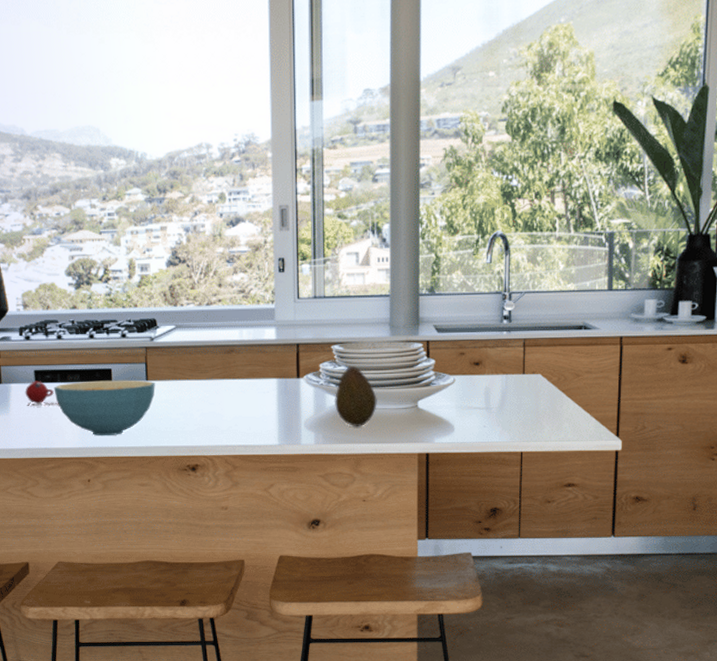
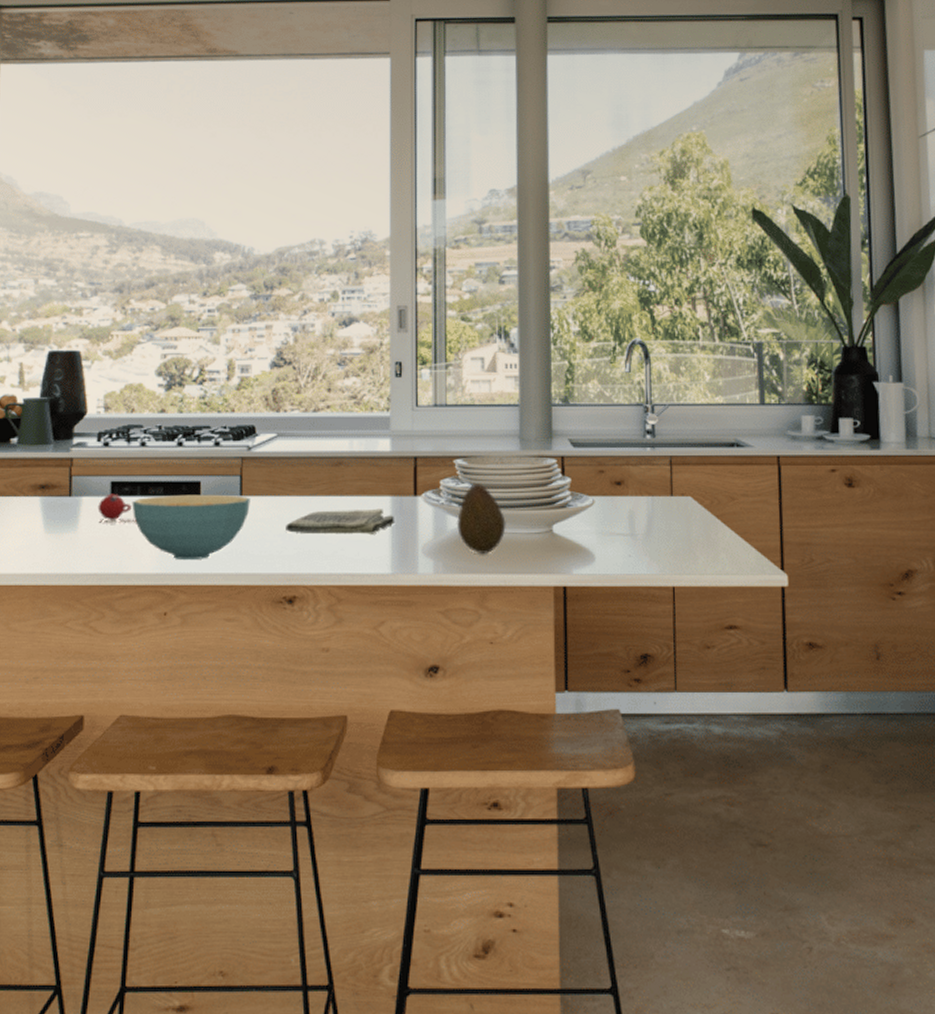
dish towel: none [187,389,281,412] -> present [286,508,395,534]

